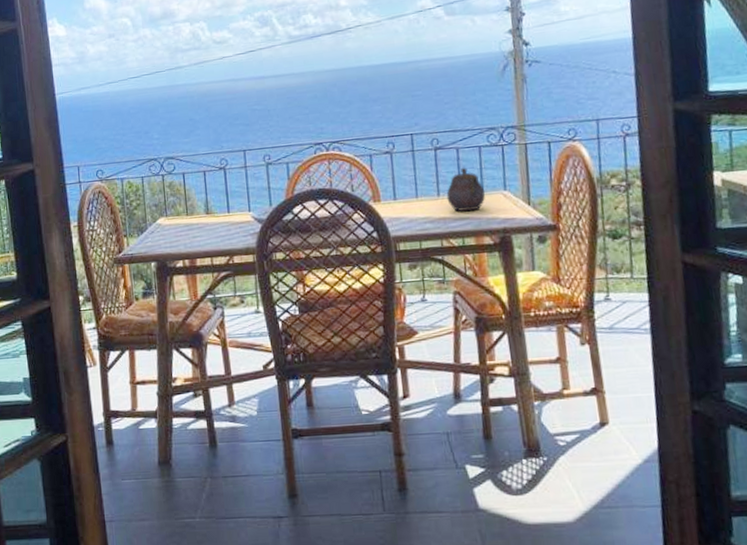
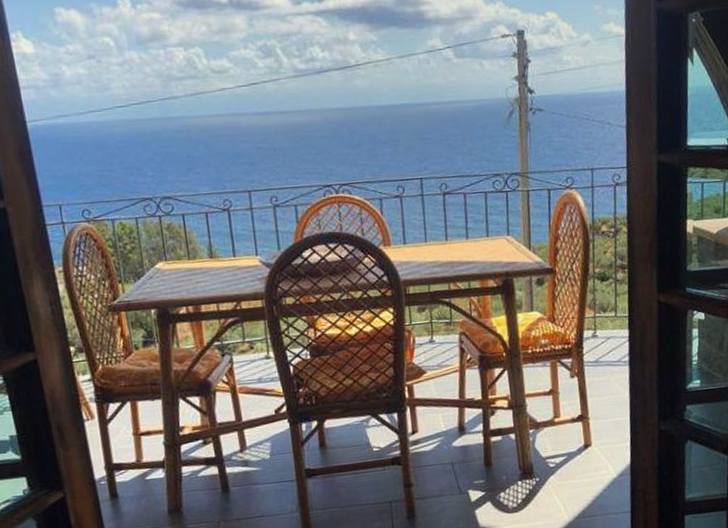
teapot: present [446,167,486,212] -> none [454,212,491,256]

